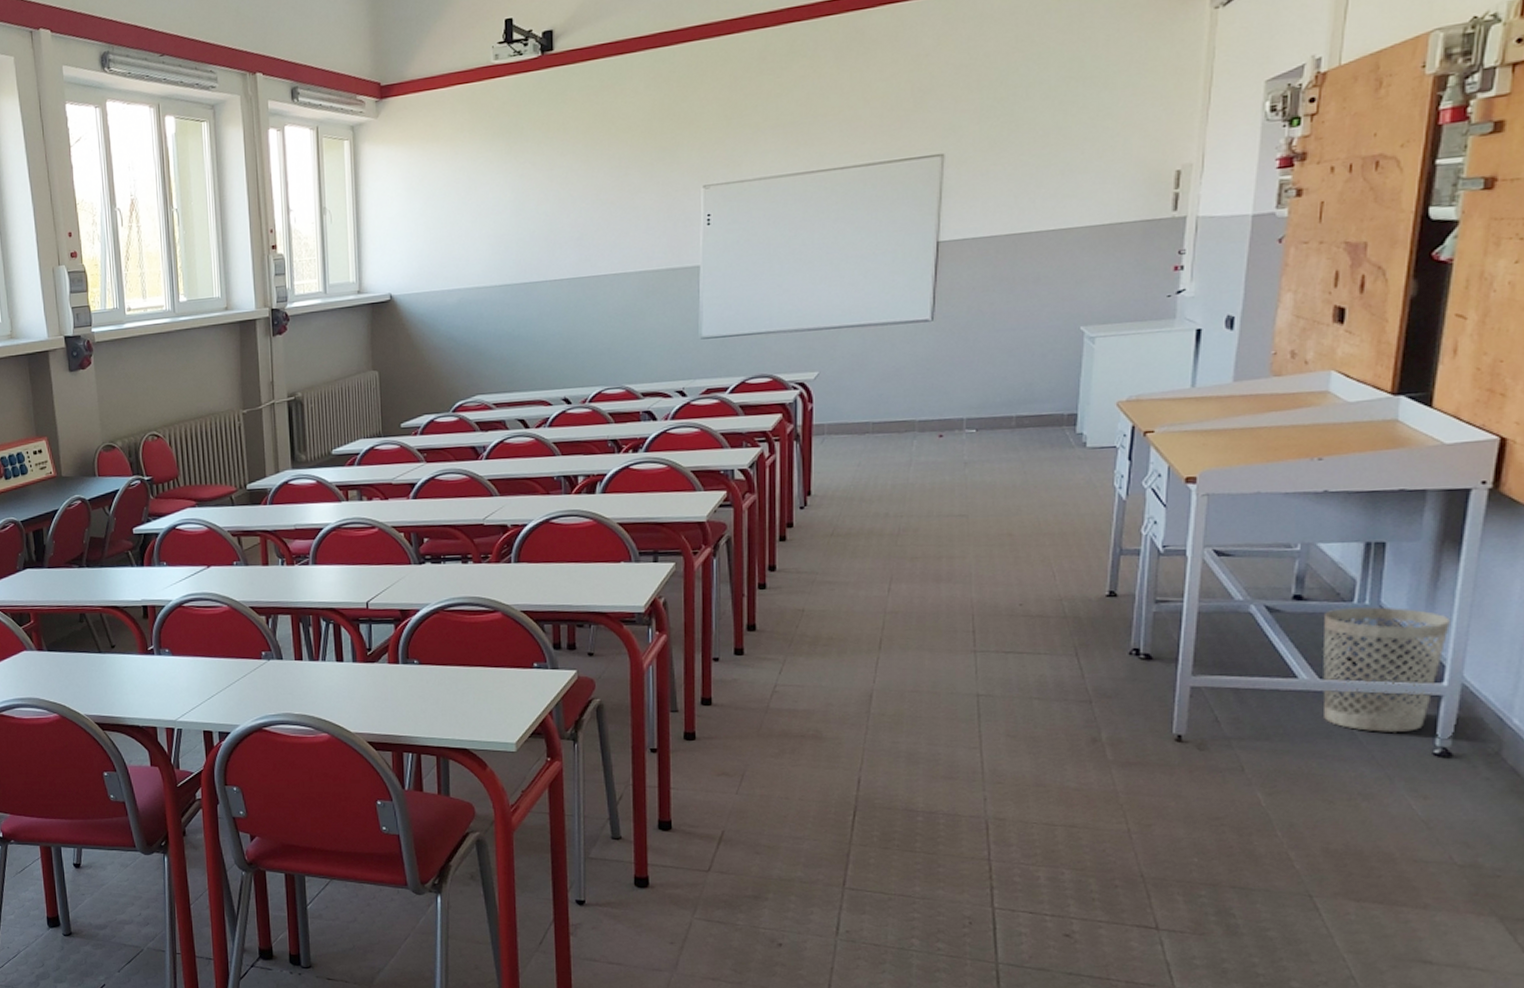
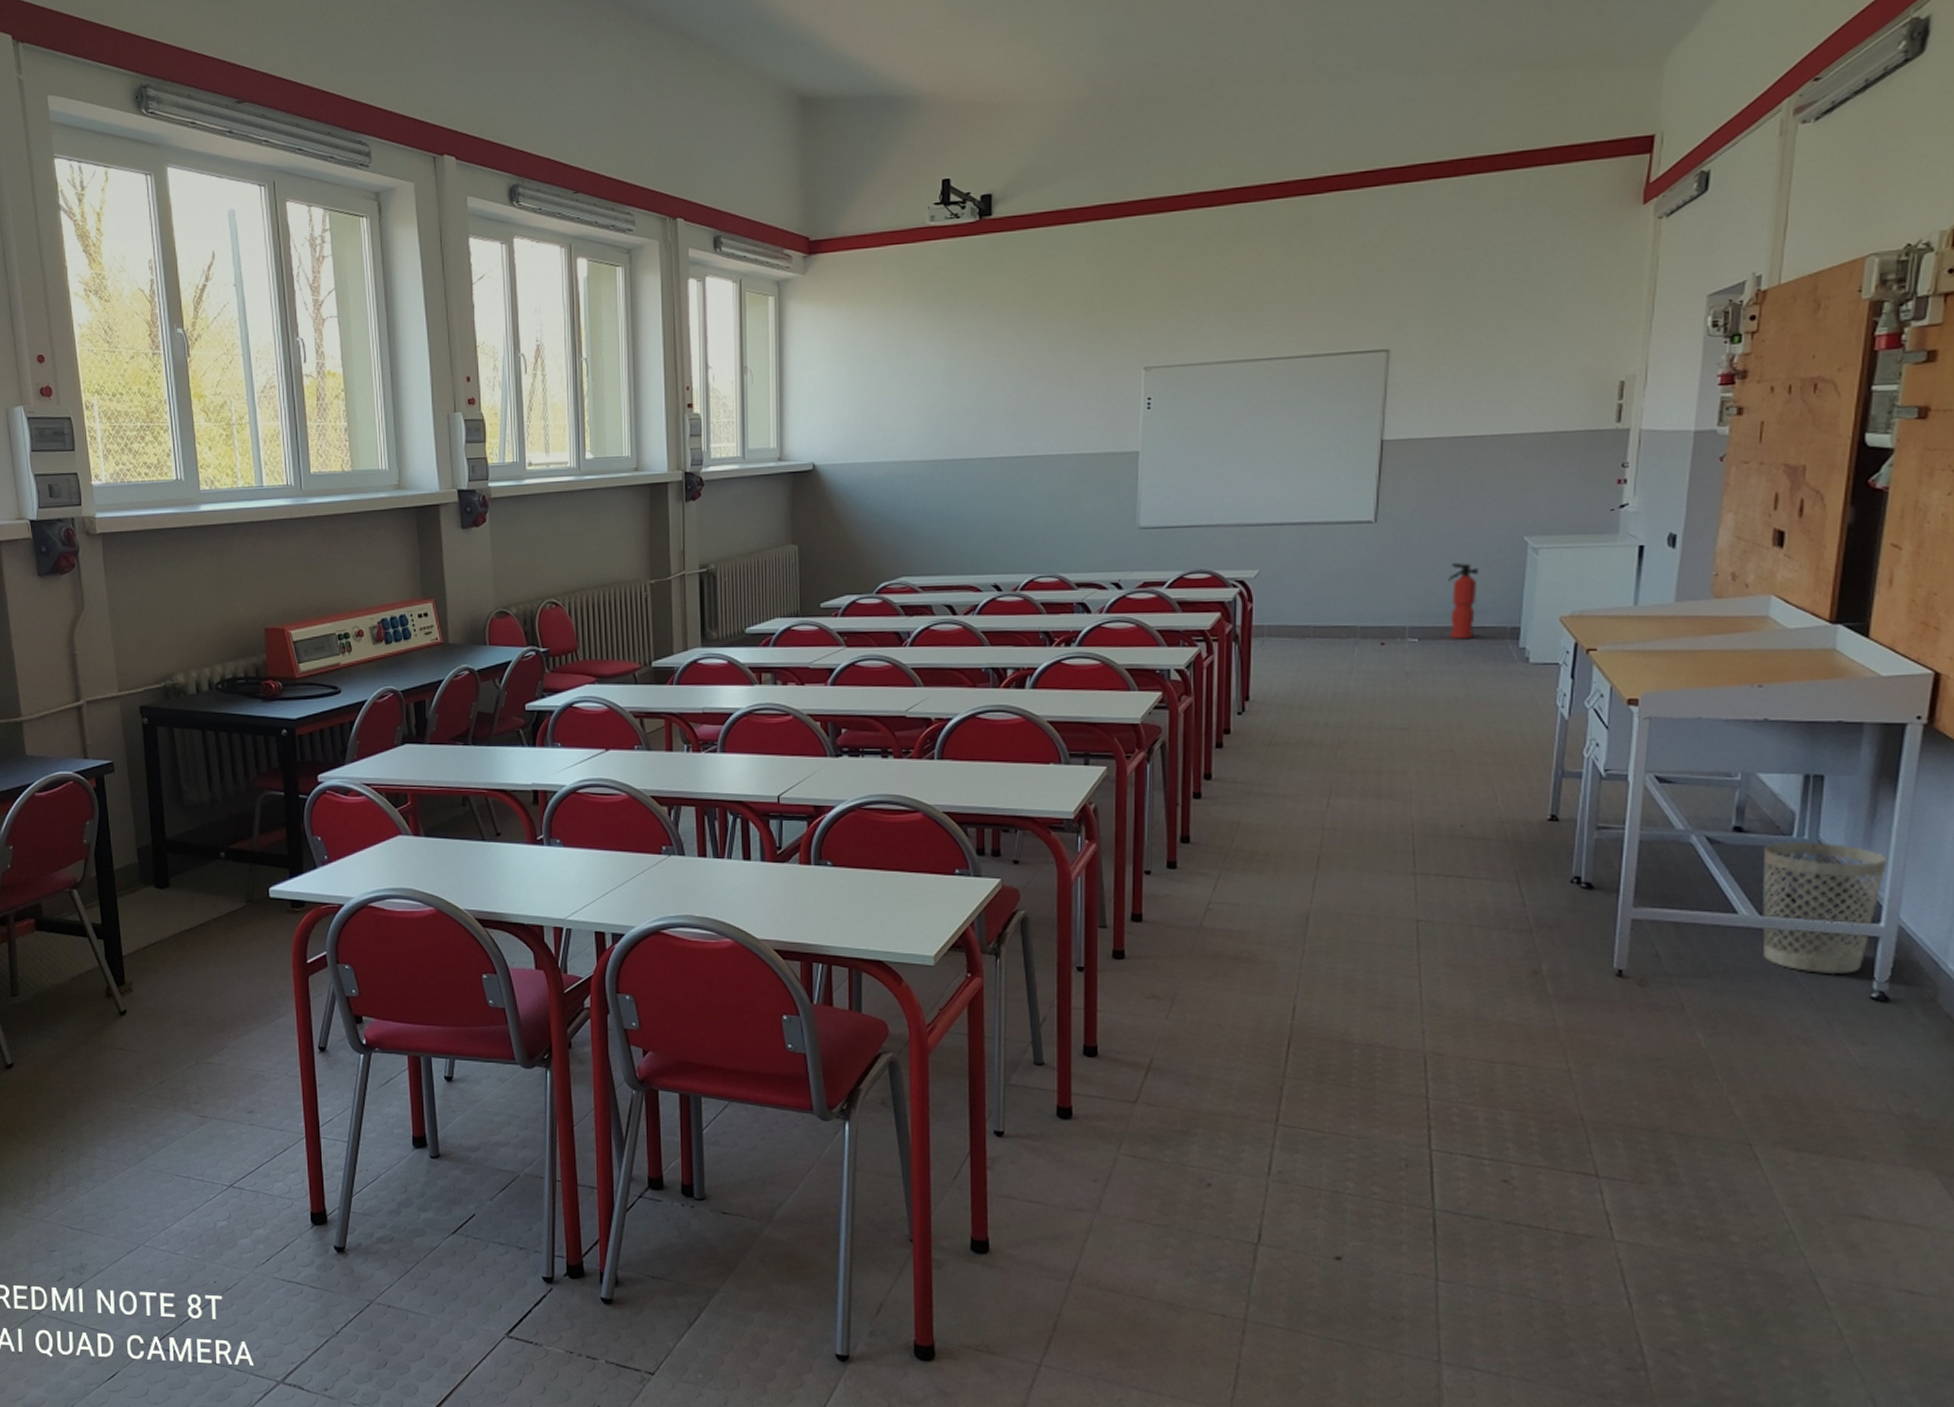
fire extinguisher: none [1005,355,1036,428] -> present [1448,563,1480,638]

